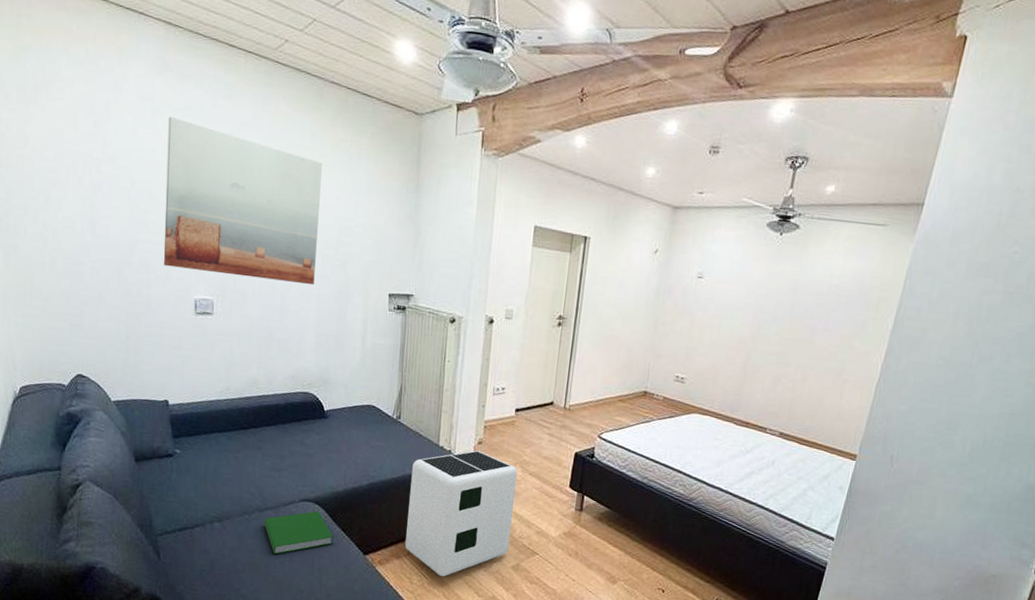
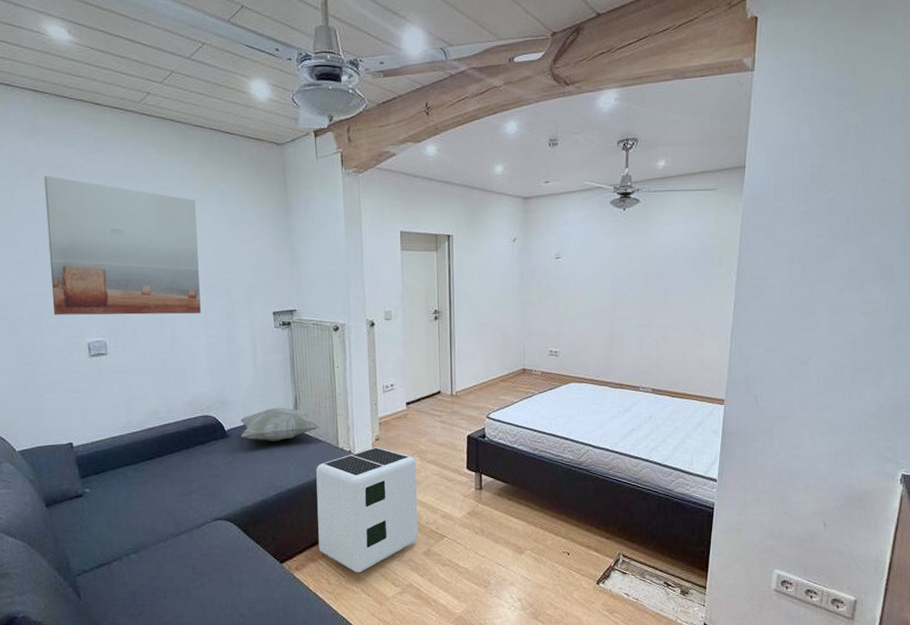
hardcover book: present [264,511,334,555] -> none [179,528,249,577]
decorative pillow: none [339,394,421,430] -> present [240,407,319,441]

